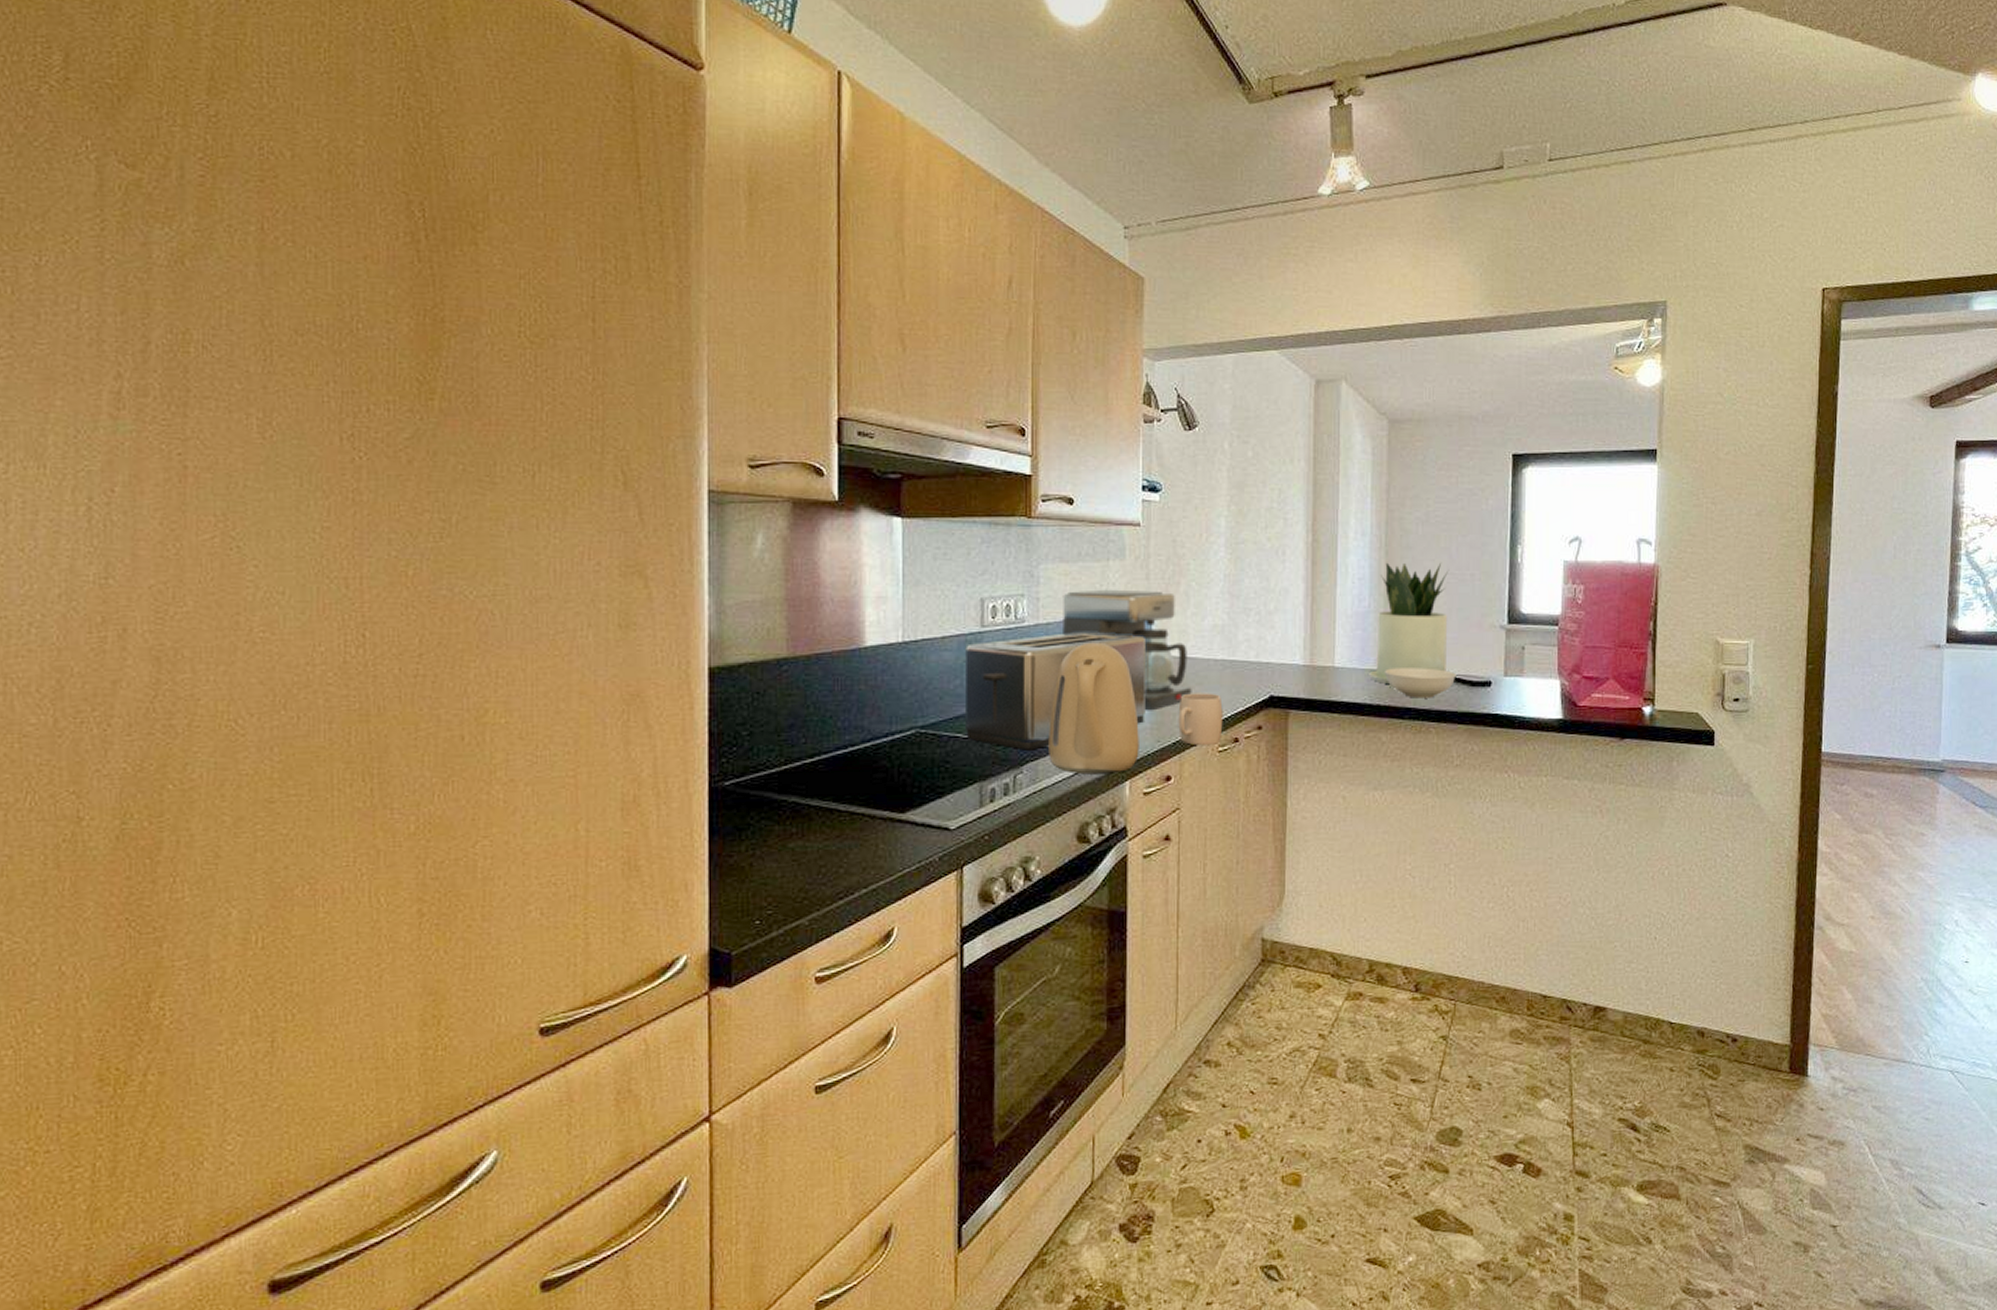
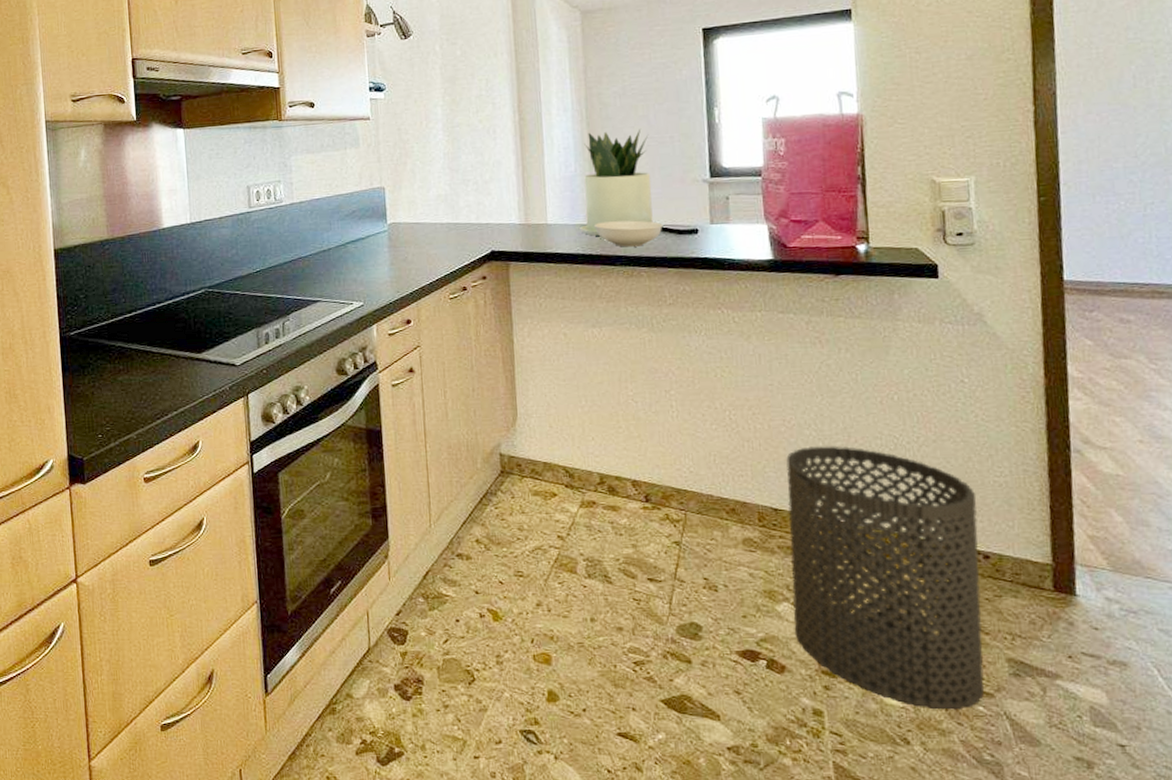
toaster: present [965,631,1145,751] -> none [238,206,385,303]
kettle: present [1049,642,1139,775] -> none [307,214,383,321]
coffee maker: present [1063,589,1192,710] -> none [311,170,424,267]
mug: present [1178,693,1223,746] -> none [412,250,452,295]
trash can: none [1553,925,1730,1204] -> present [786,446,985,708]

